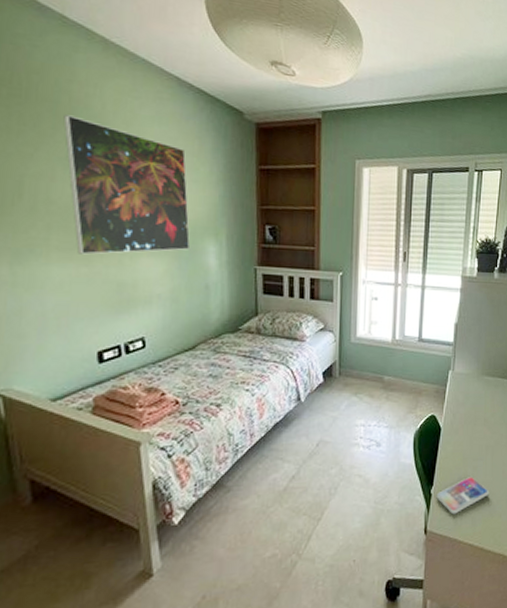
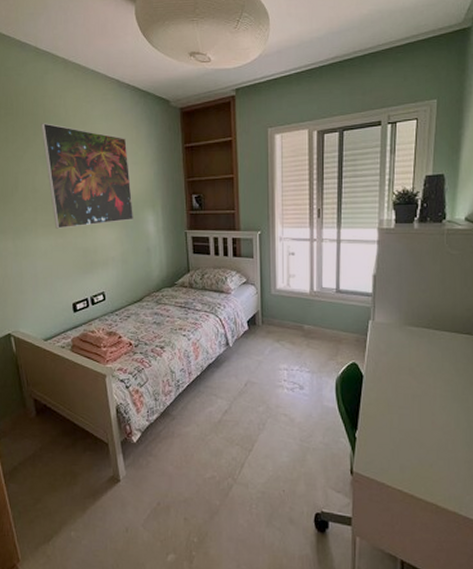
smartphone: present [436,477,490,515] -> none [361,424,418,459]

